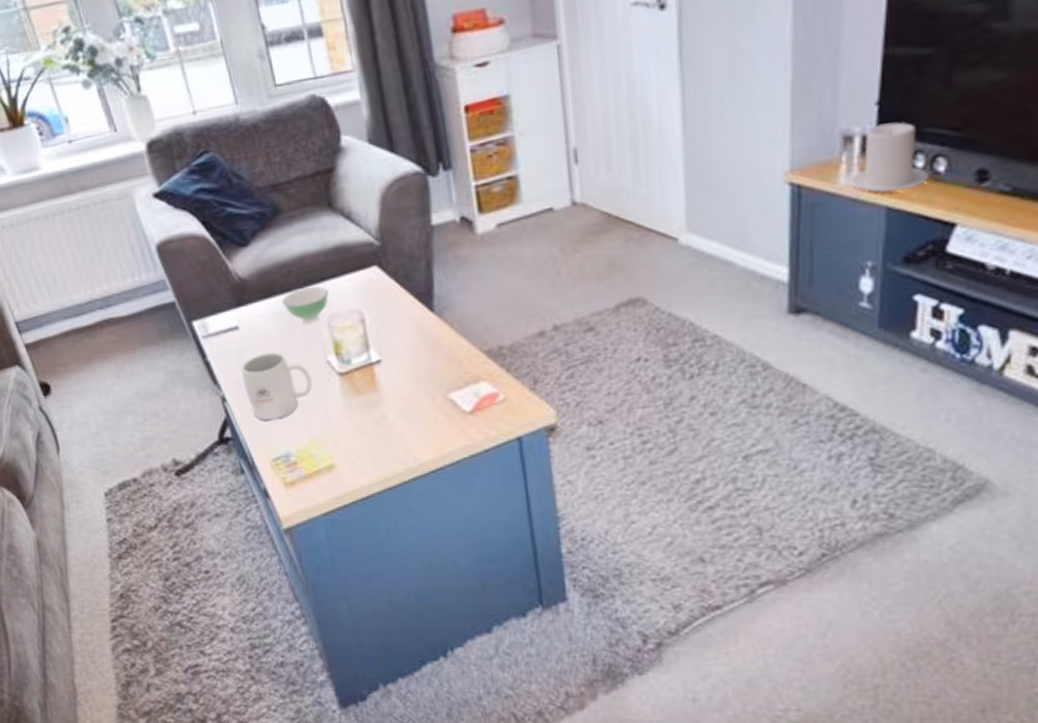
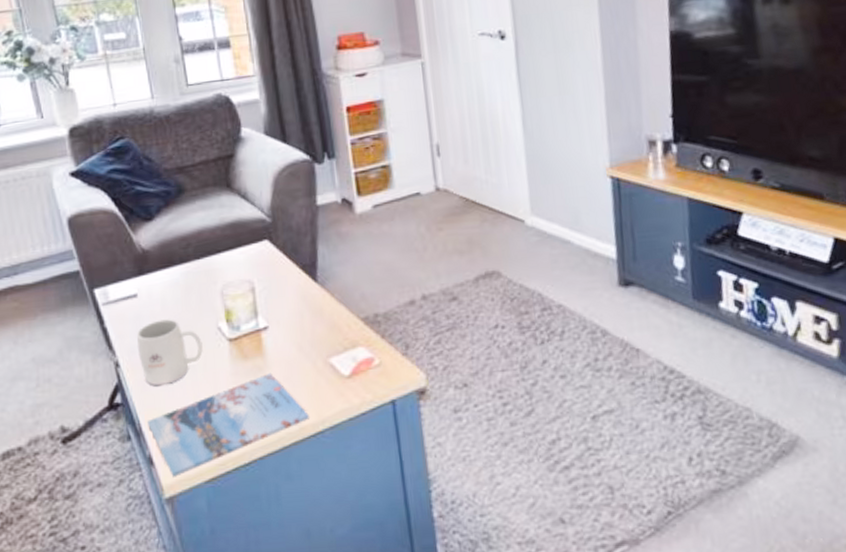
magazine: none [258,408,430,511] -> present [146,372,311,479]
bowl: present [282,287,329,324] -> none [180,258,223,292]
candle: present [850,122,928,193] -> none [657,131,717,187]

